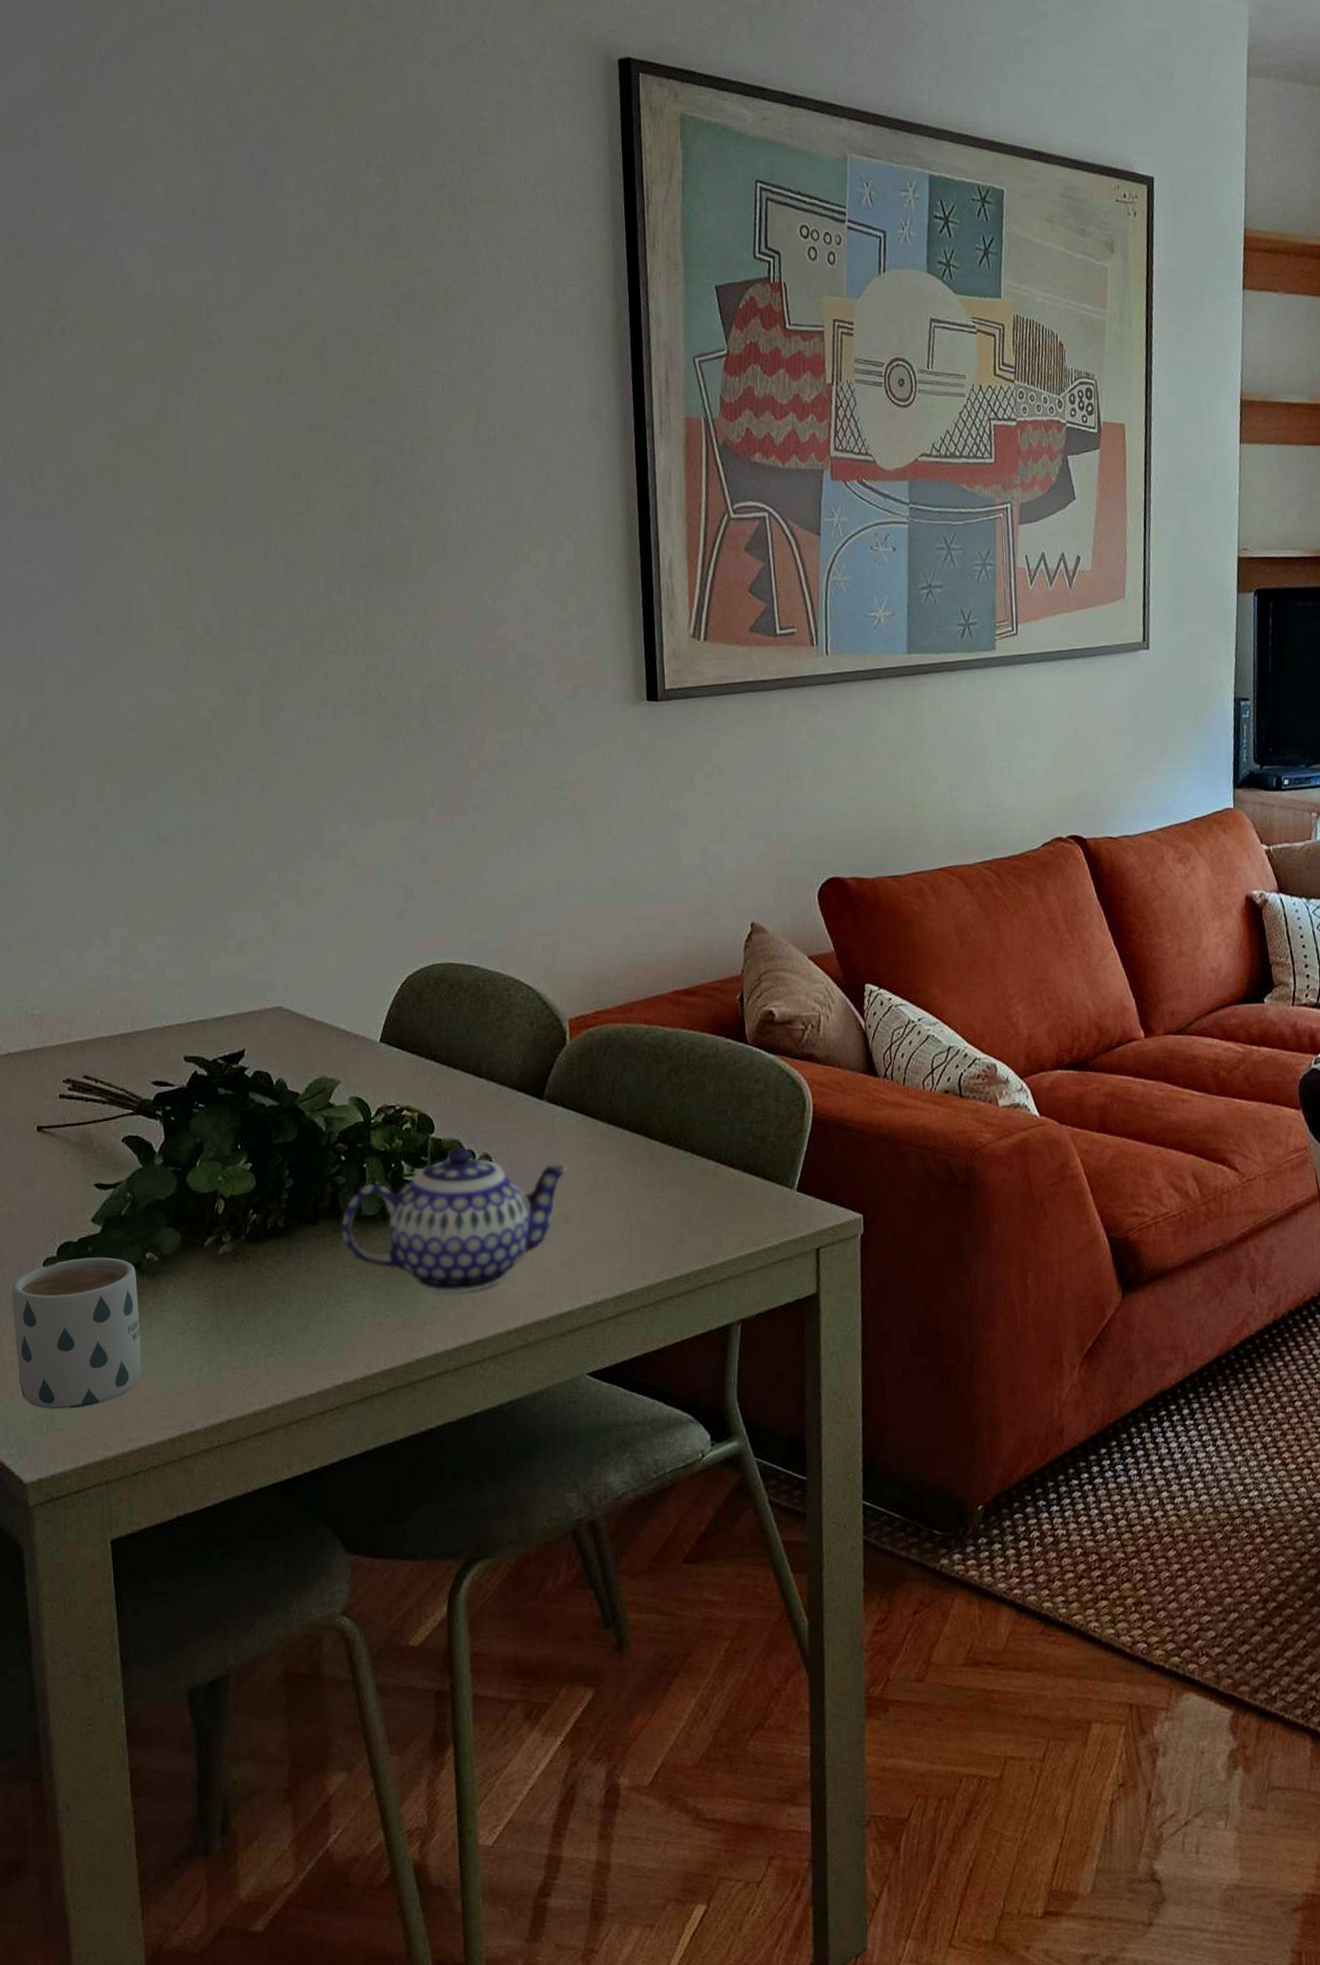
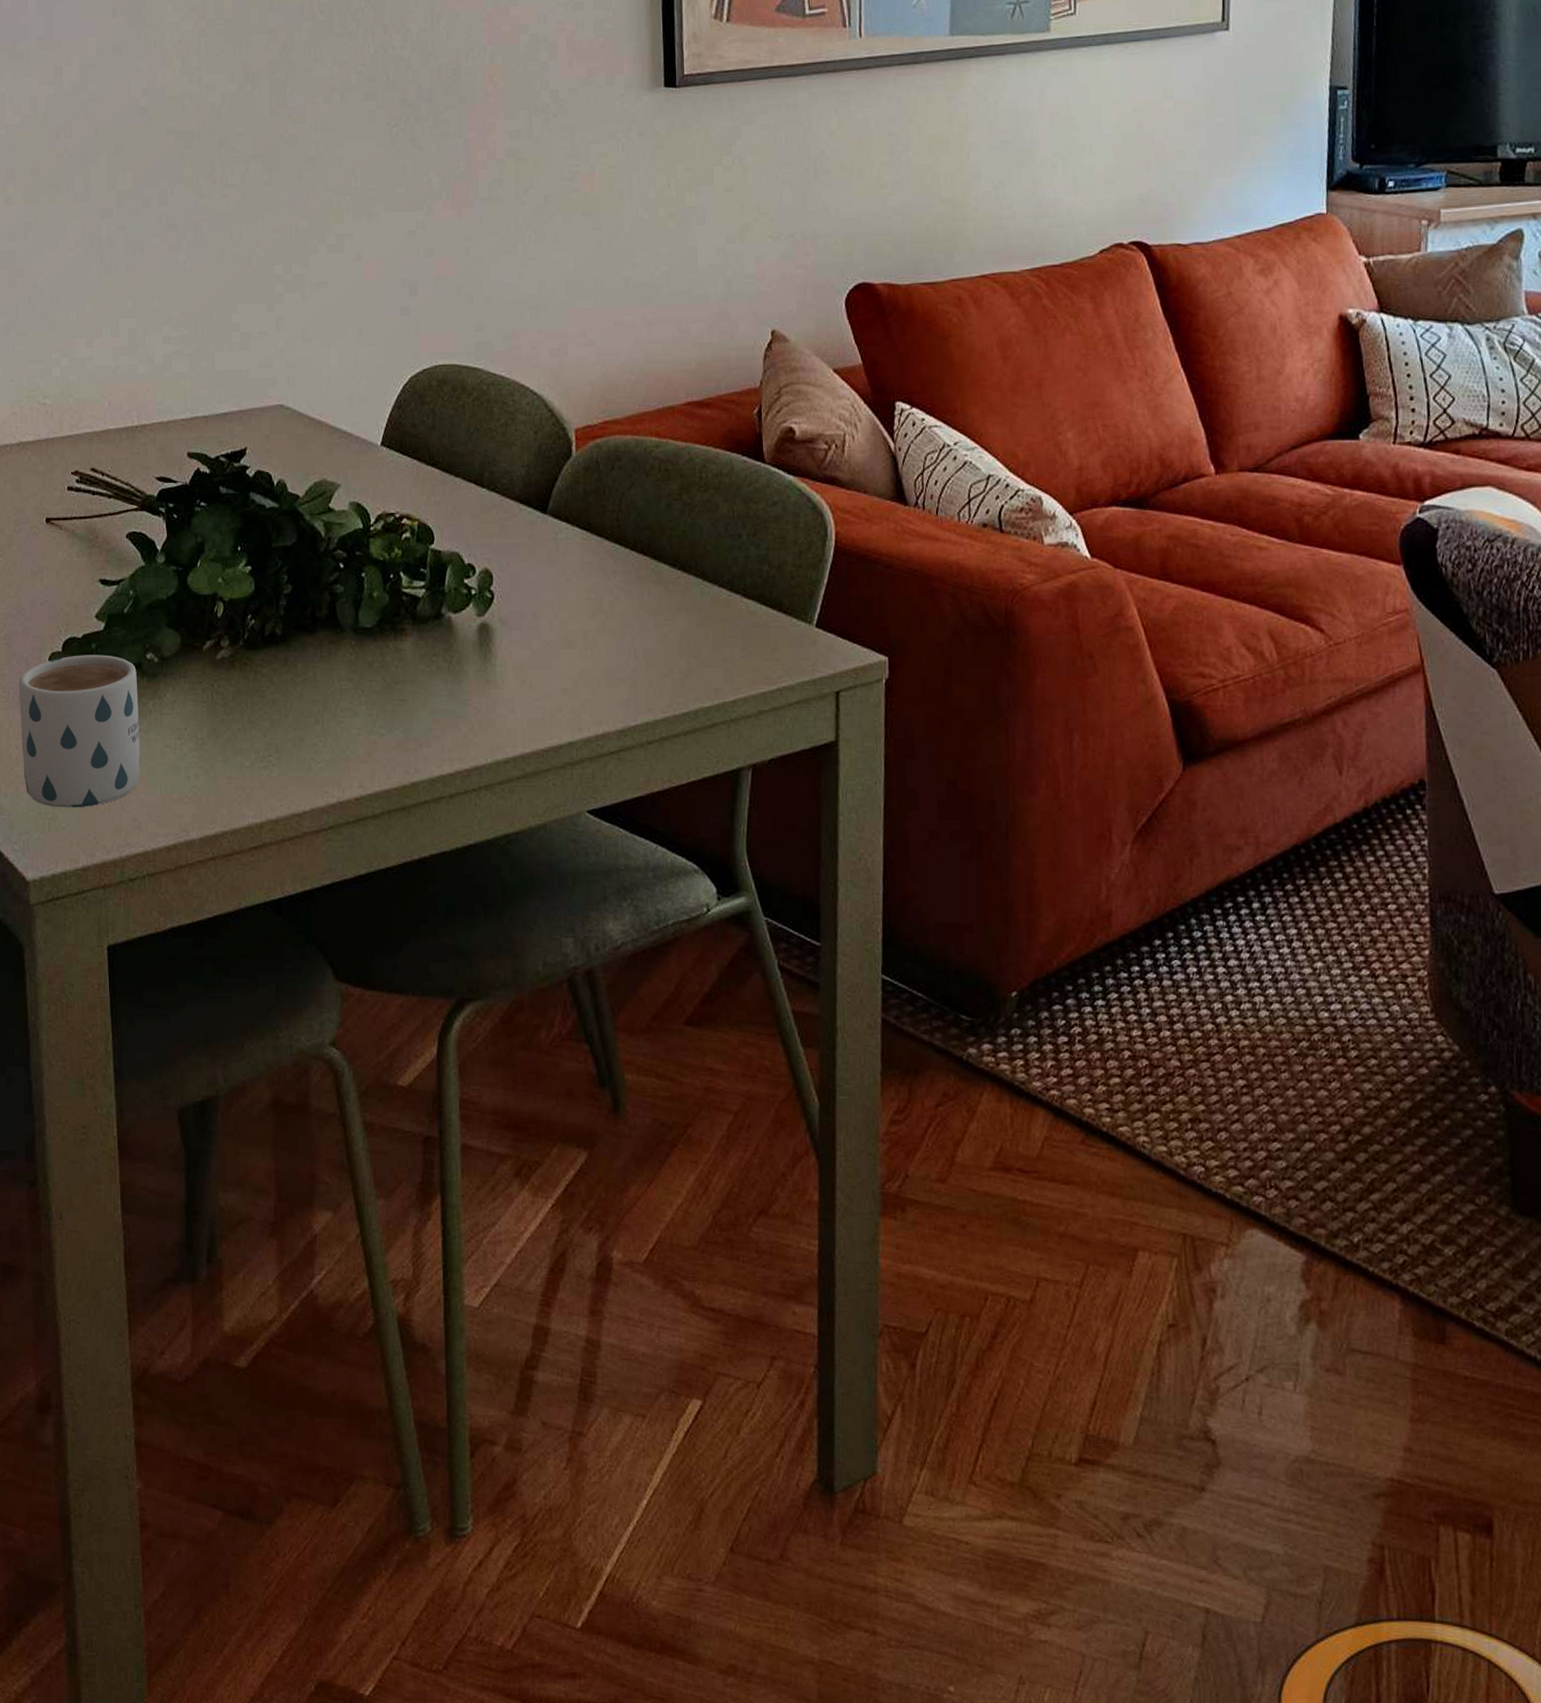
teapot: present [341,1146,568,1293] -> none [339,560,571,715]

